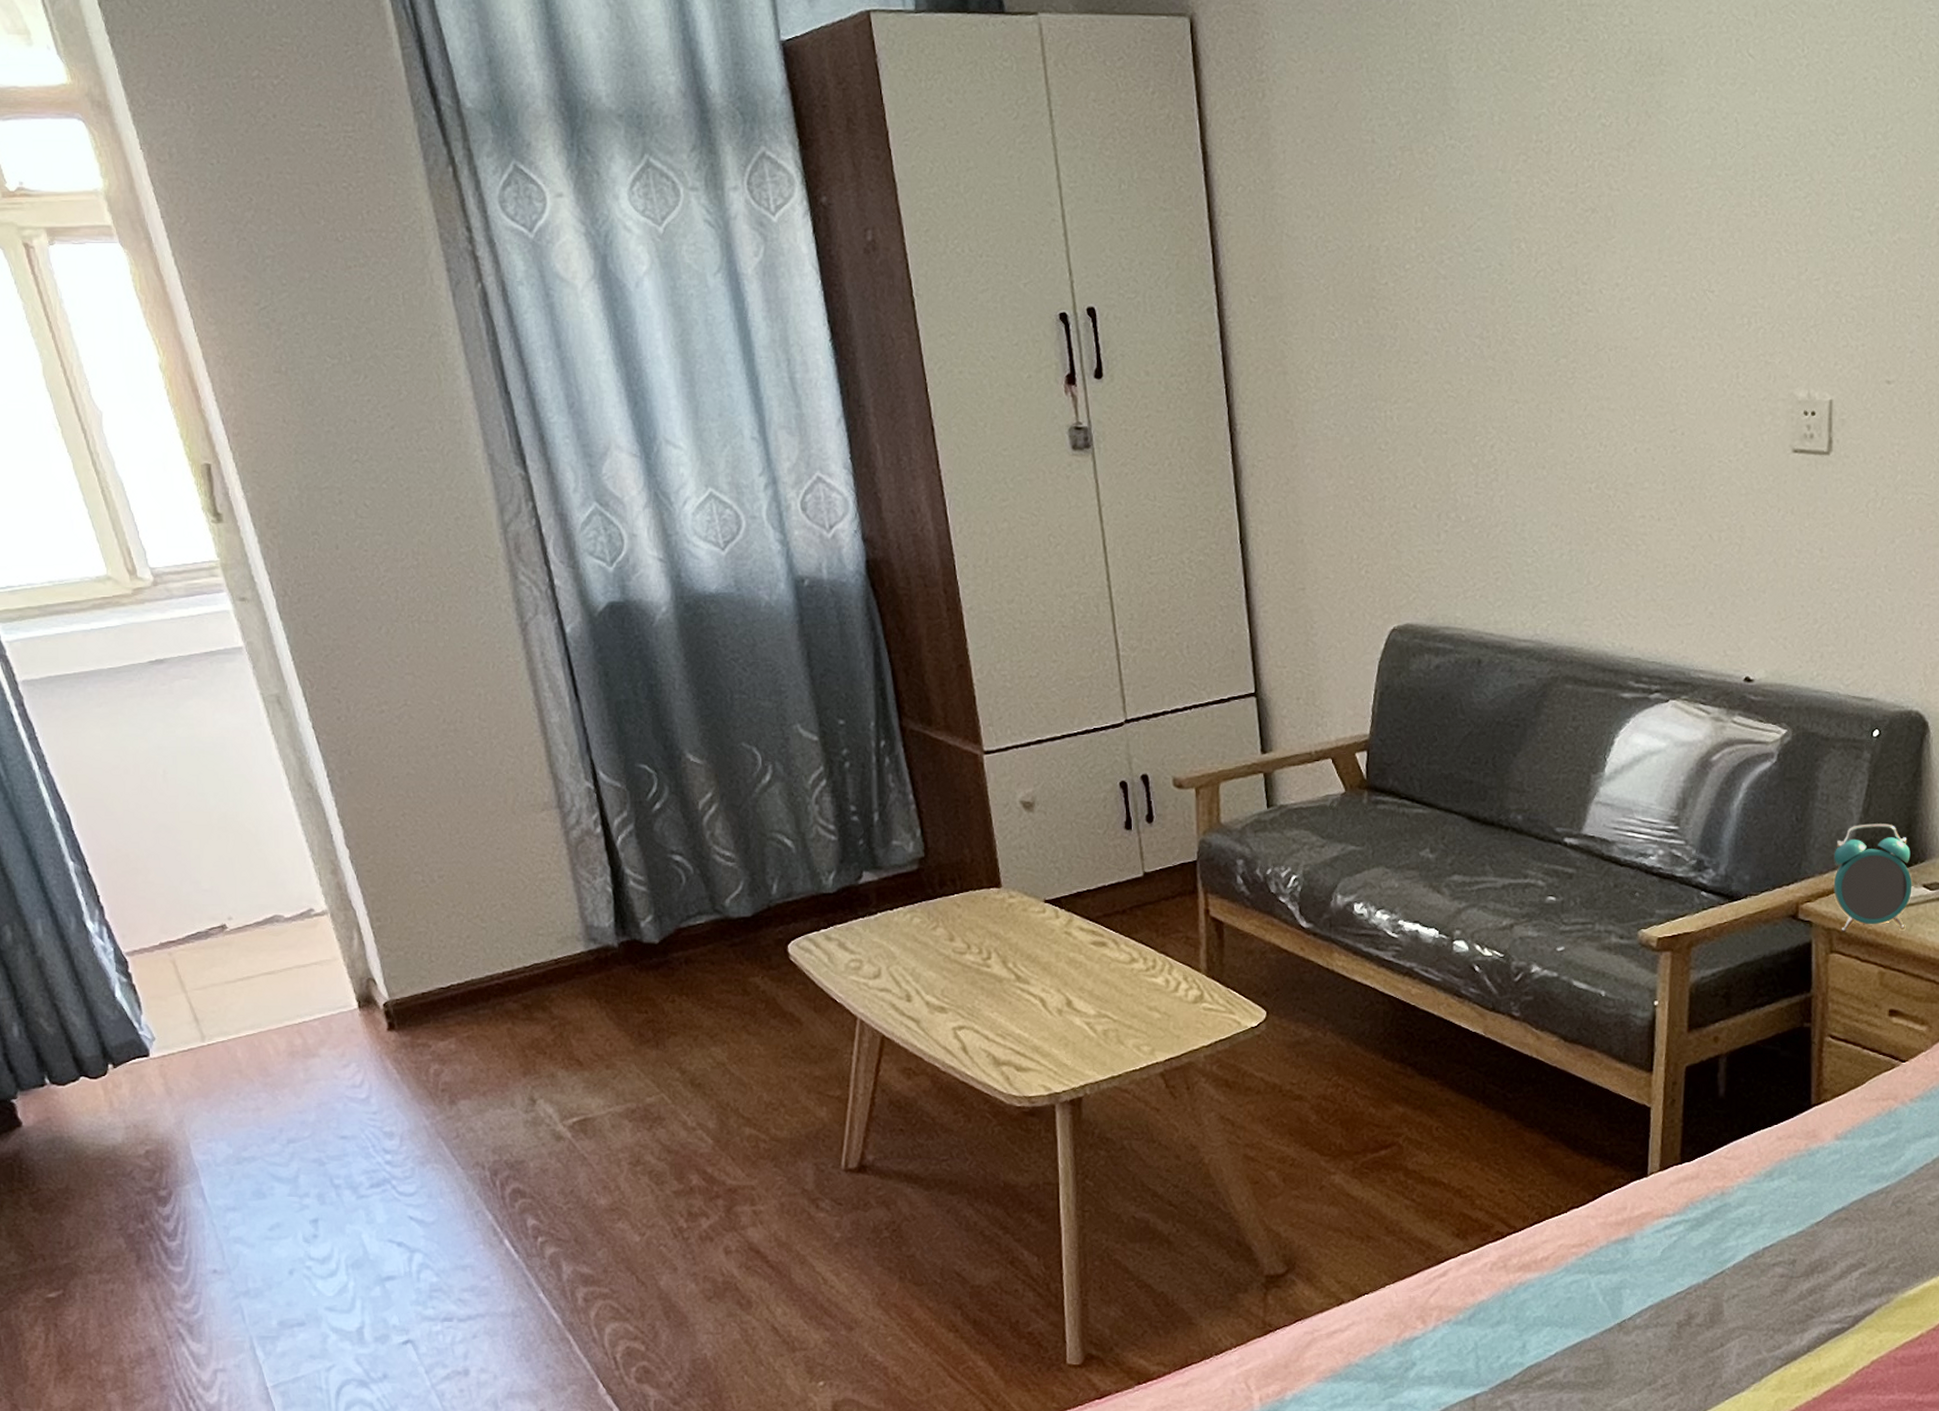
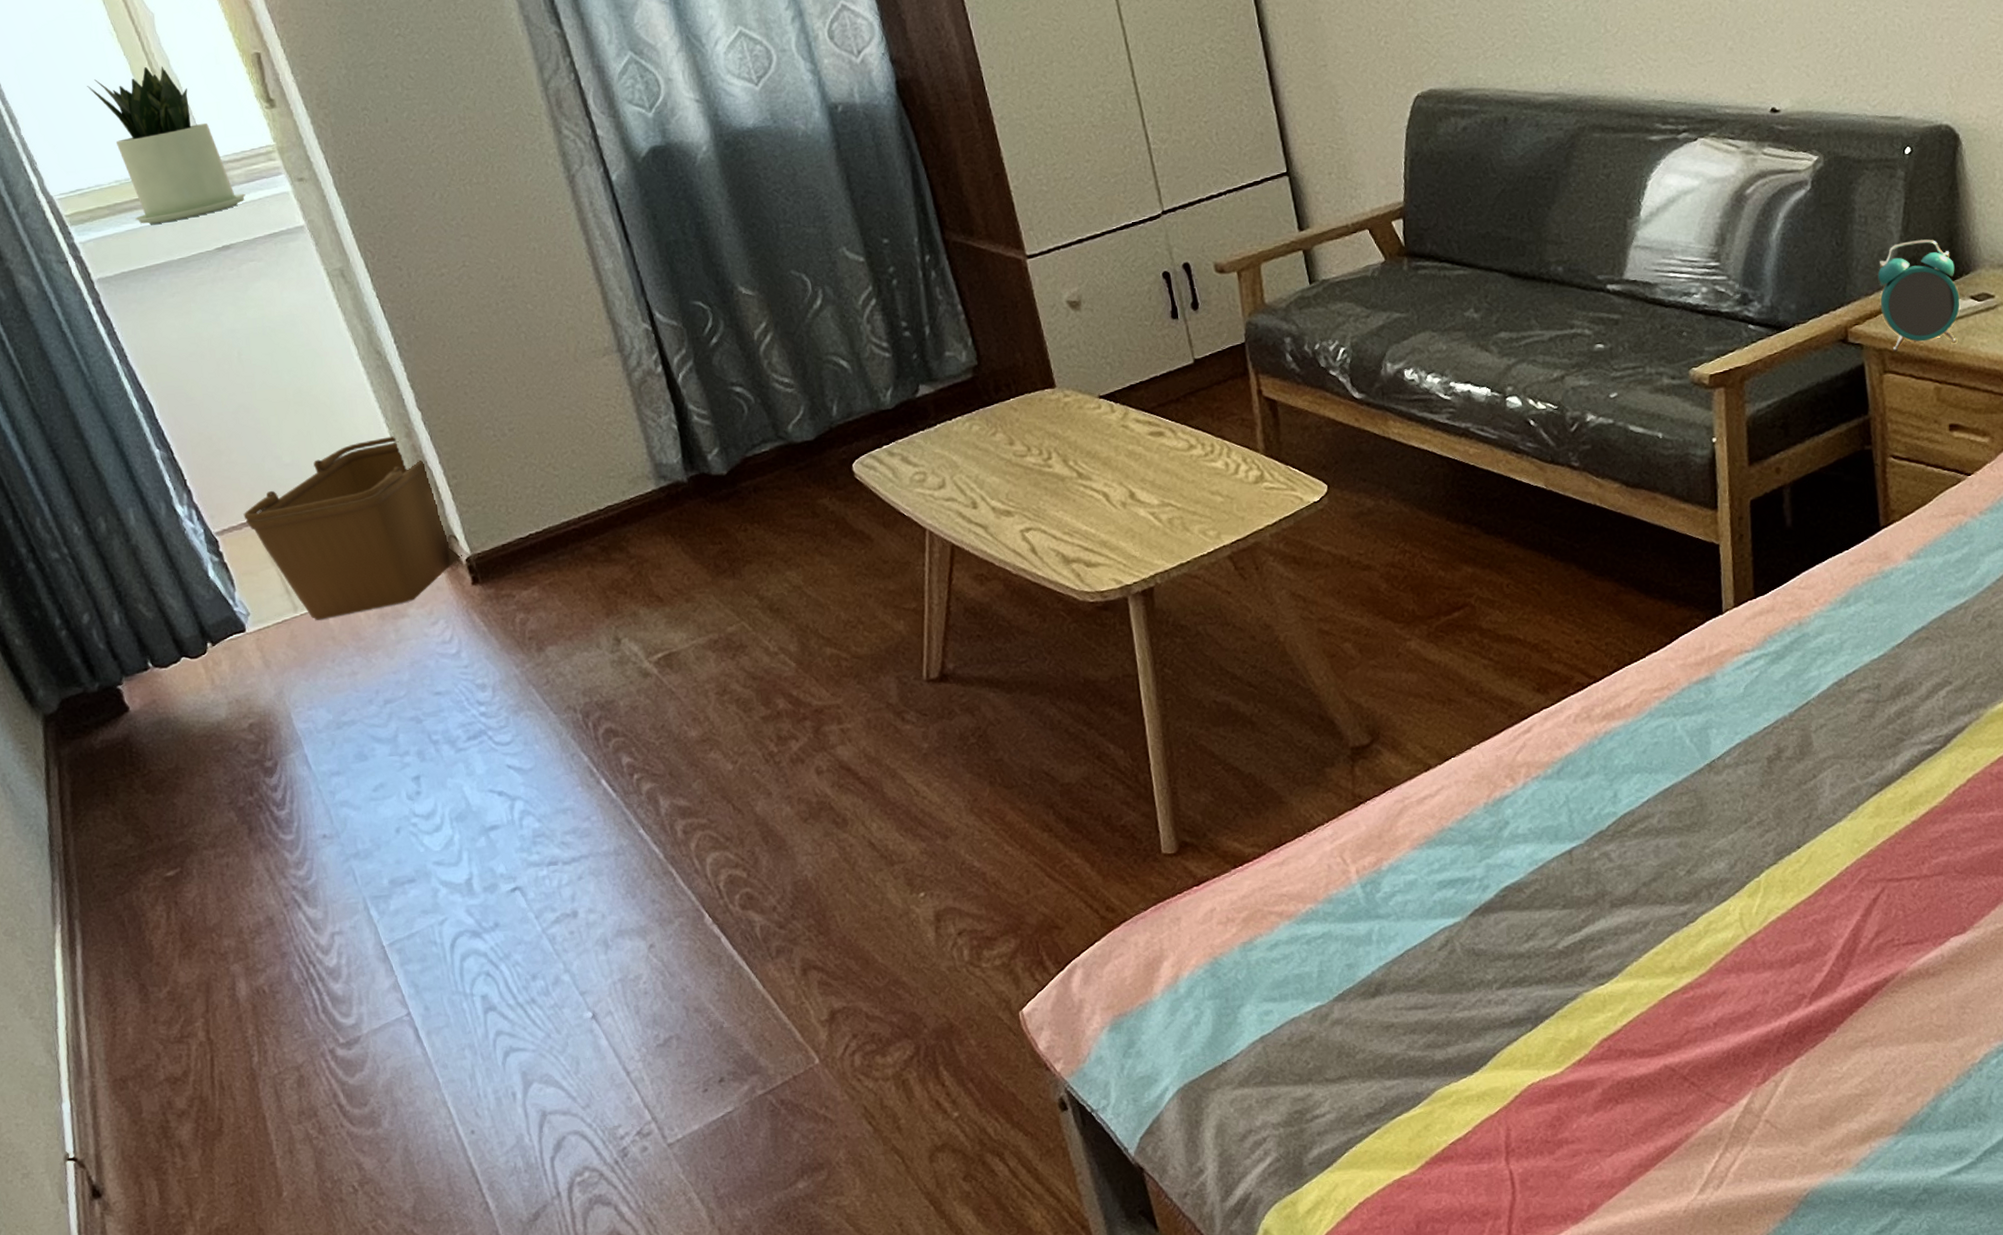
planter: none [26,466,184,630] -> present [87,66,246,224]
bicycle basket: none [156,872,380,1052] -> present [243,436,462,620]

